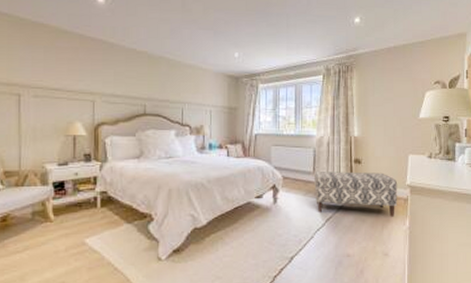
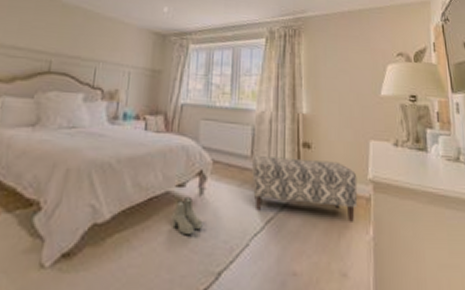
boots: none [253,204,278,233] -> present [171,196,203,236]

